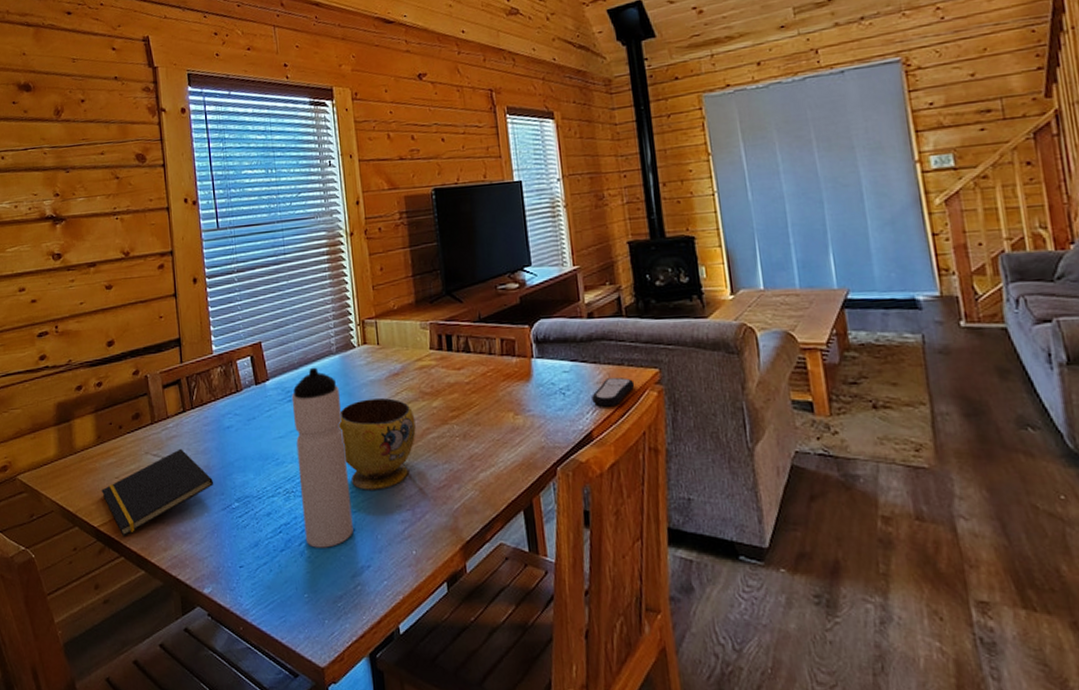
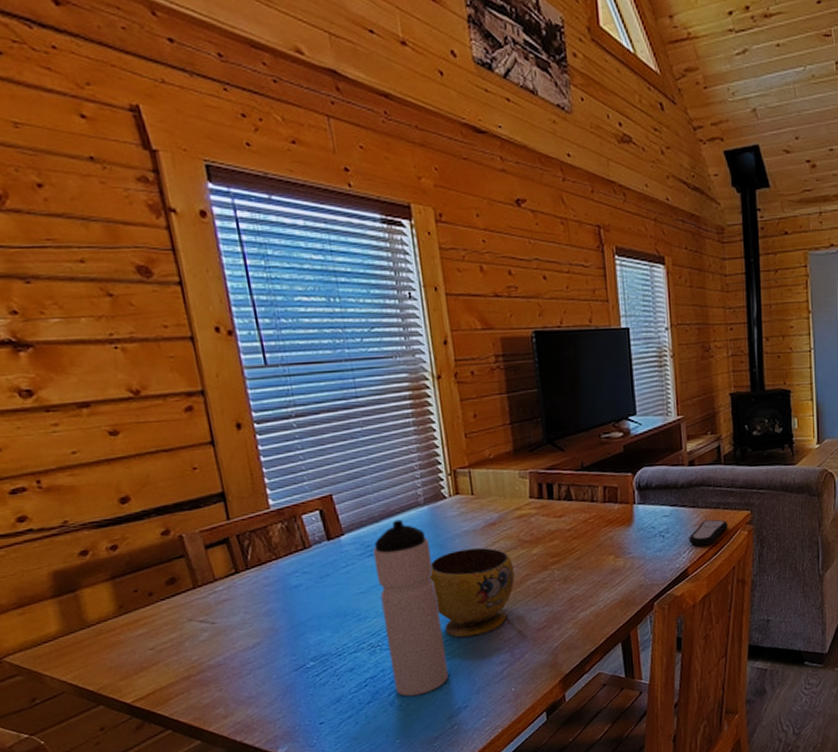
notepad: present [102,448,213,536] -> none [132,612,281,709]

